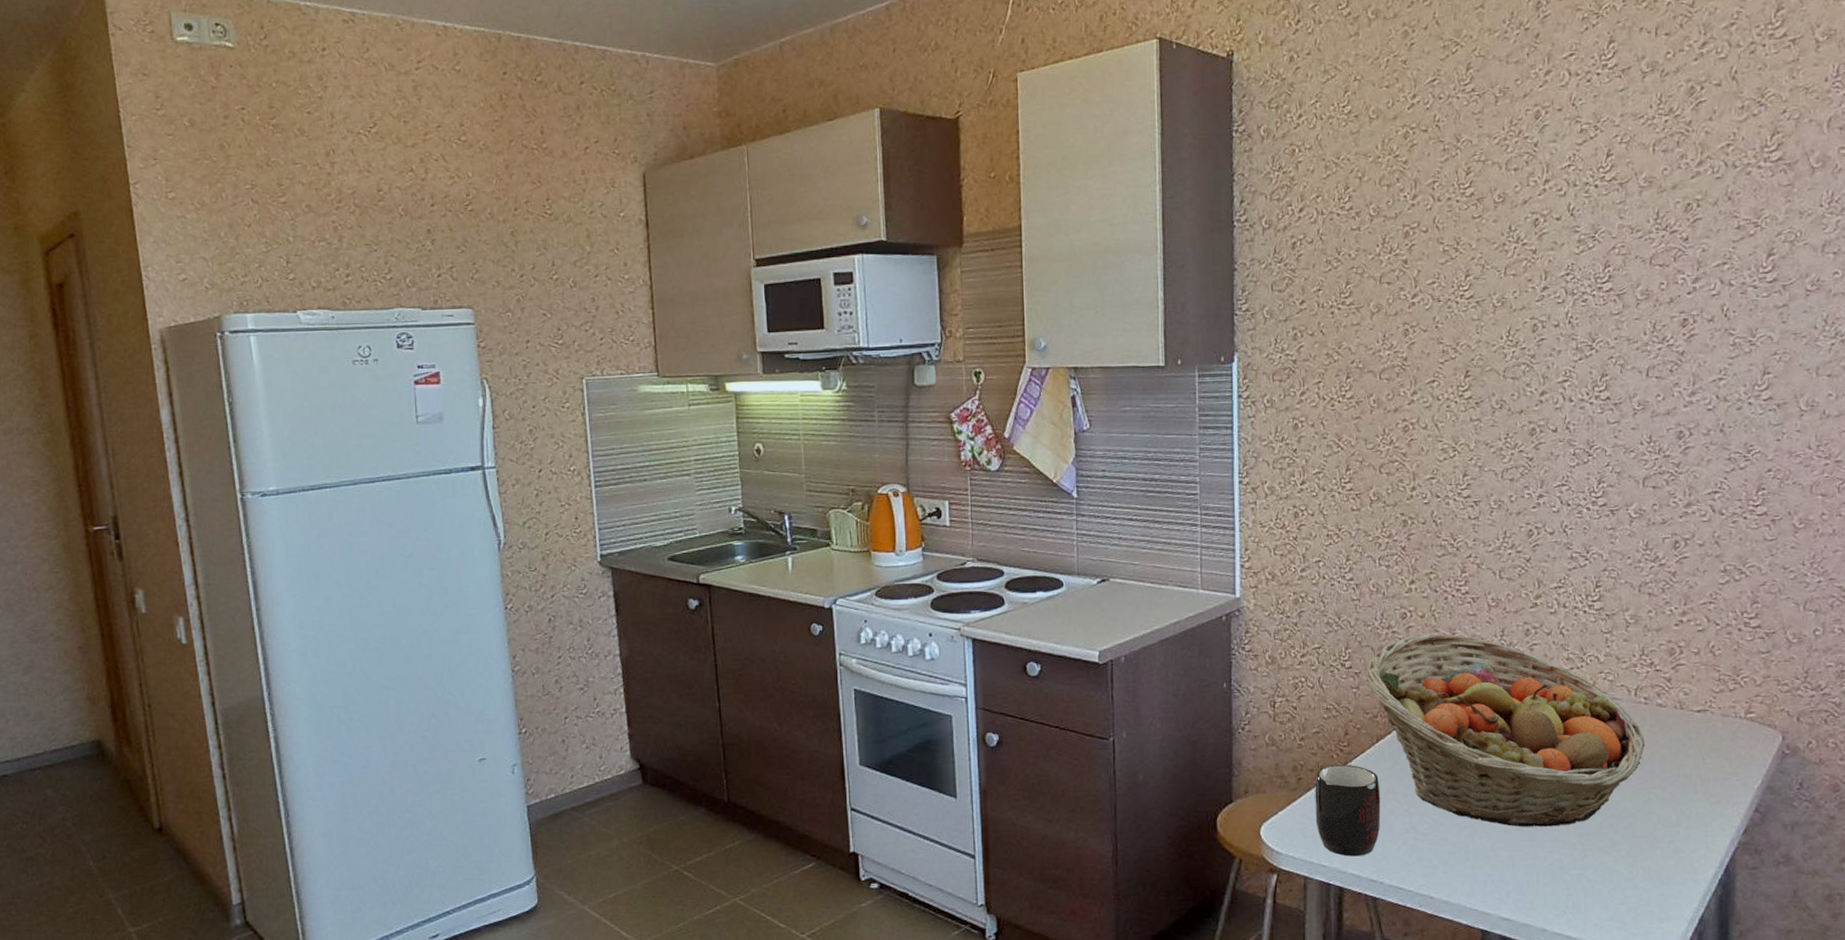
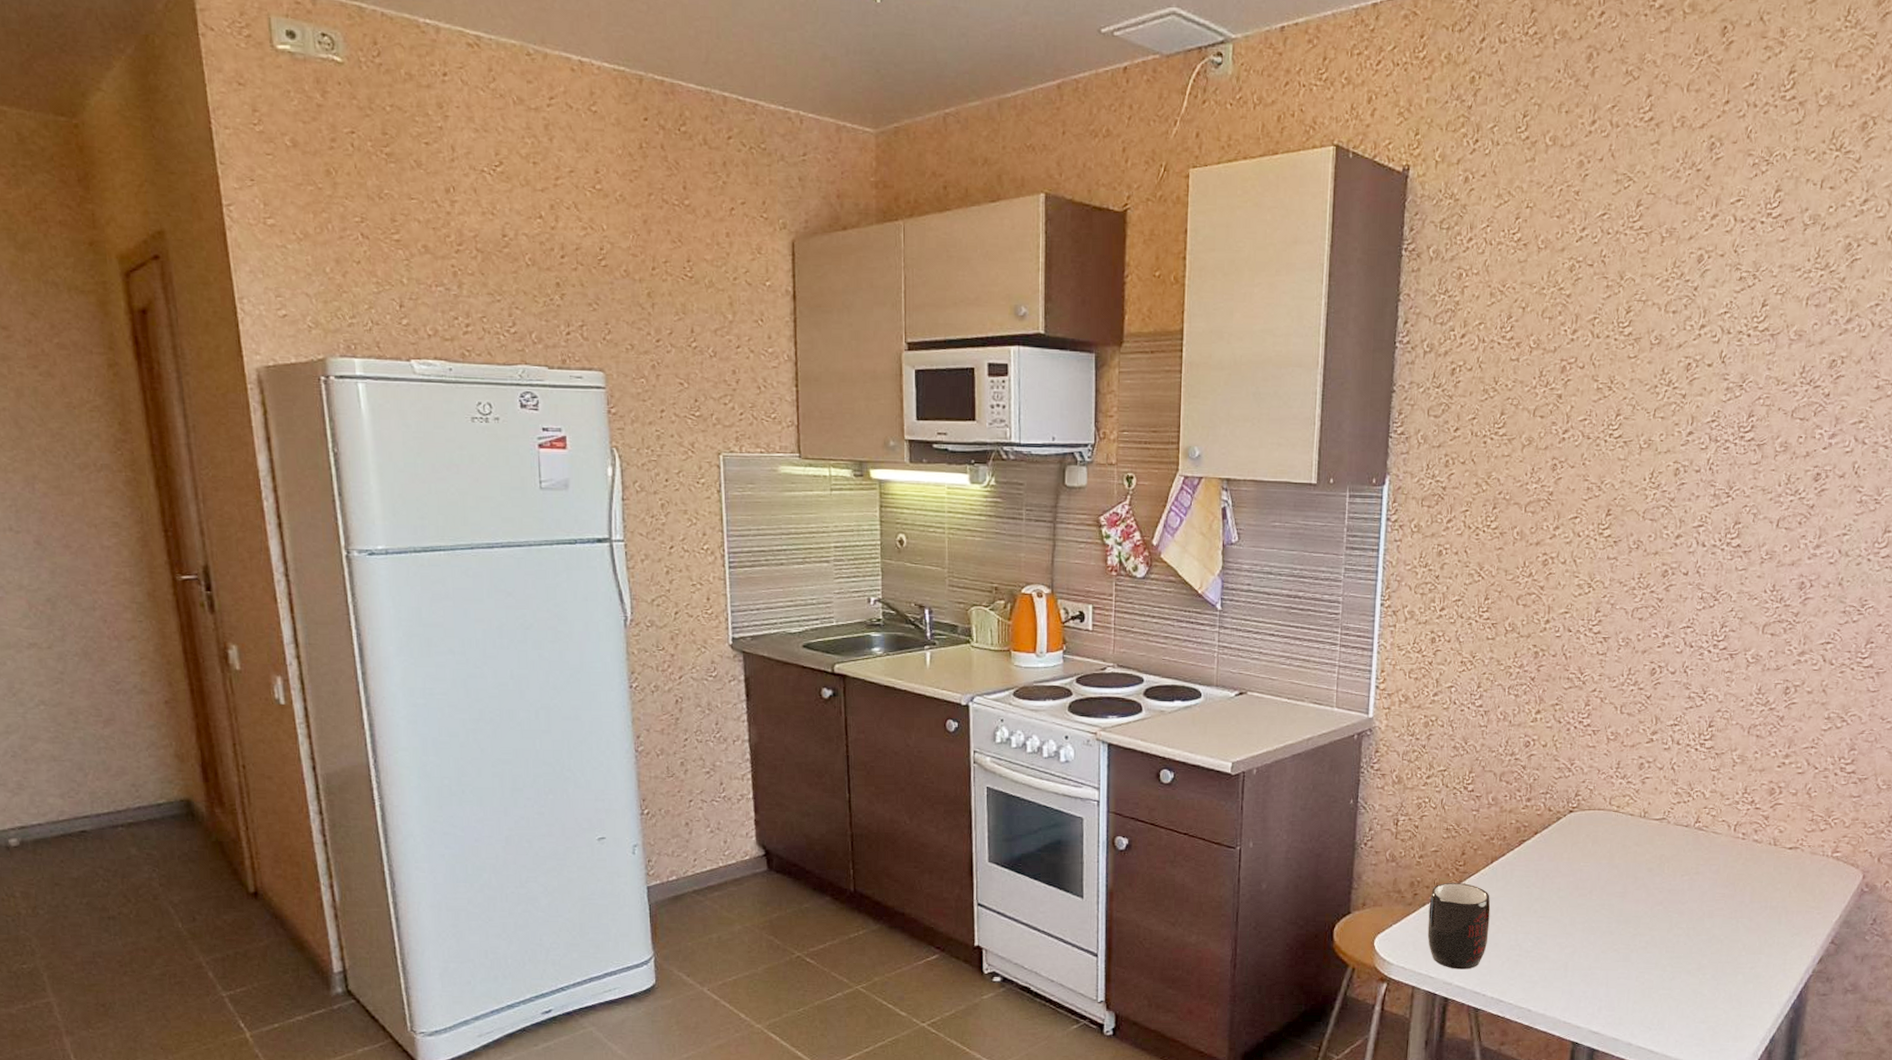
fruit basket: present [1365,633,1645,827] -> none [1486,762,1739,949]

